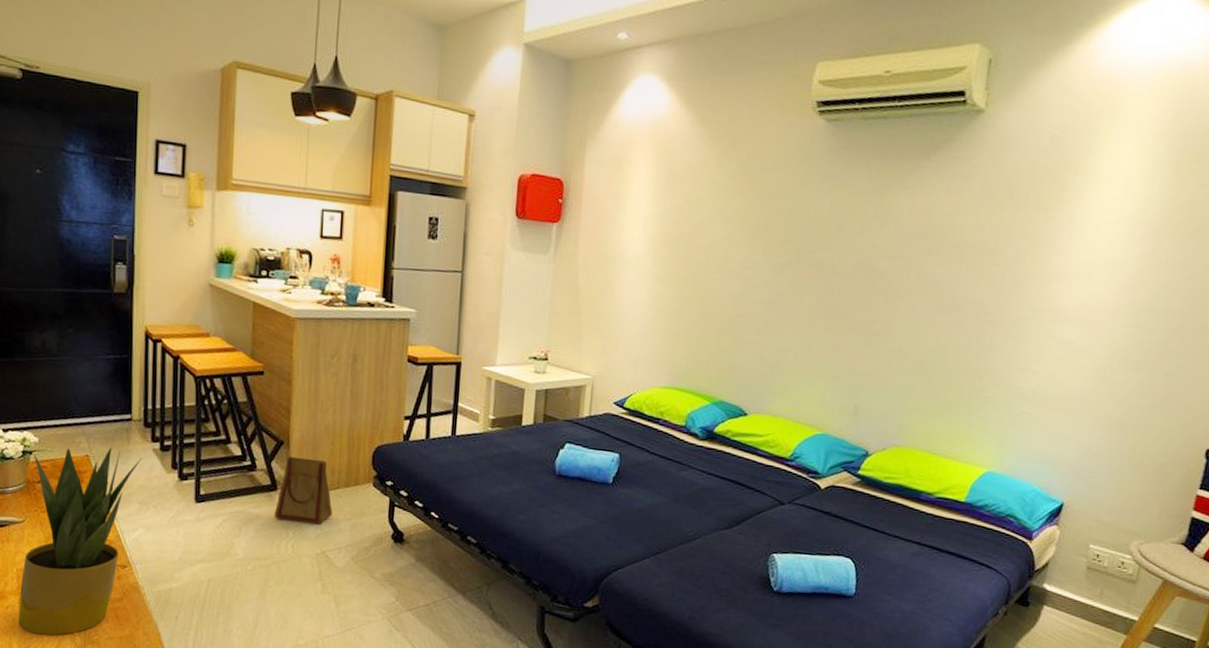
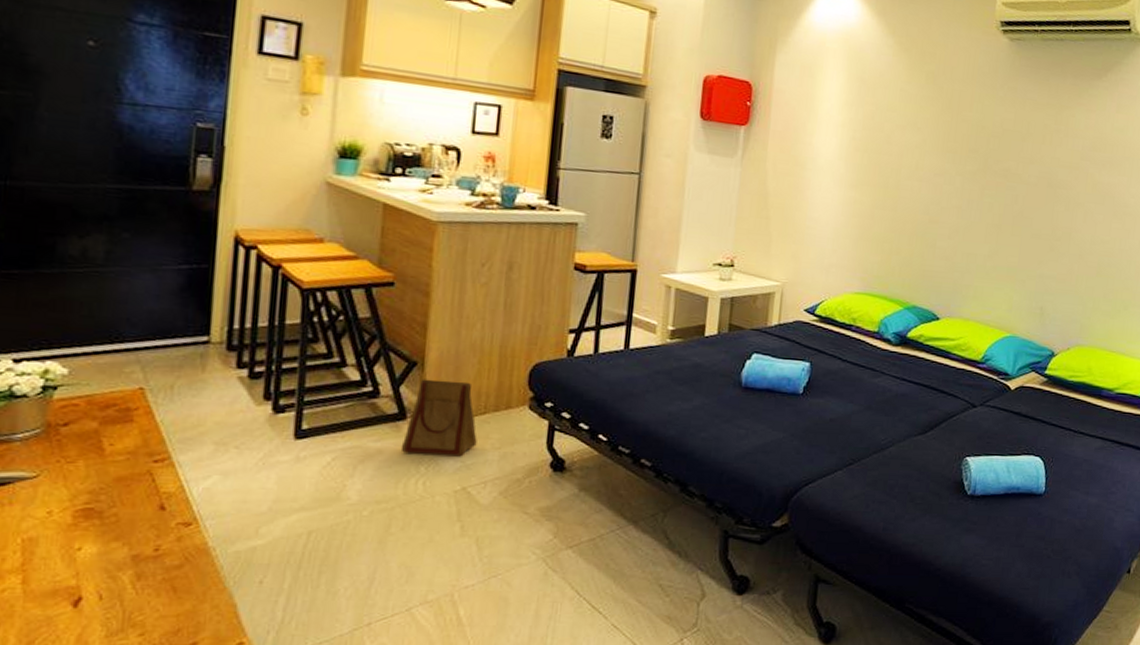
planter: present [19,448,142,636] -> none [20,377,222,623]

